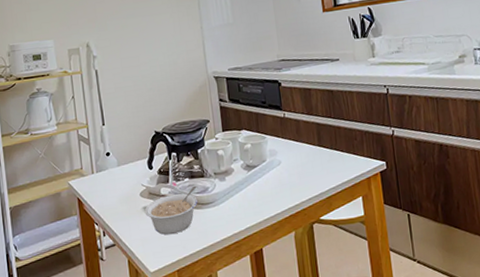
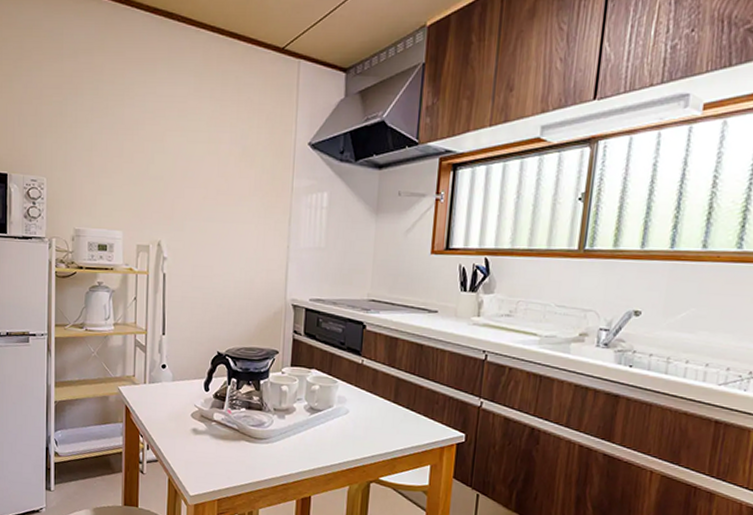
legume: present [144,185,198,235] -> none [193,417,253,463]

